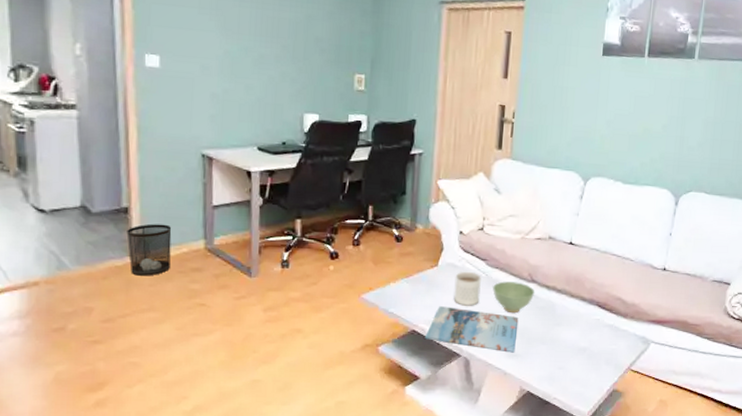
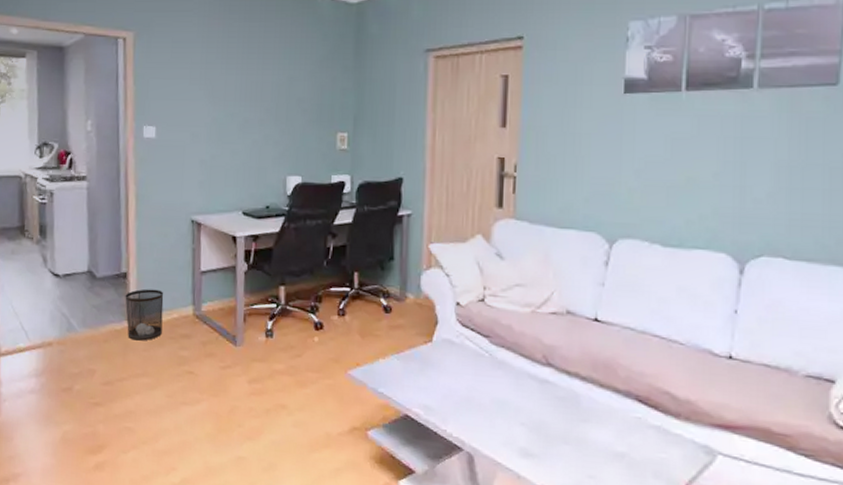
magazine: present [424,306,519,353] -> none [419,389,533,452]
mug: present [453,271,481,307] -> none [452,348,484,392]
bowl: present [493,281,535,313] -> none [499,363,553,402]

